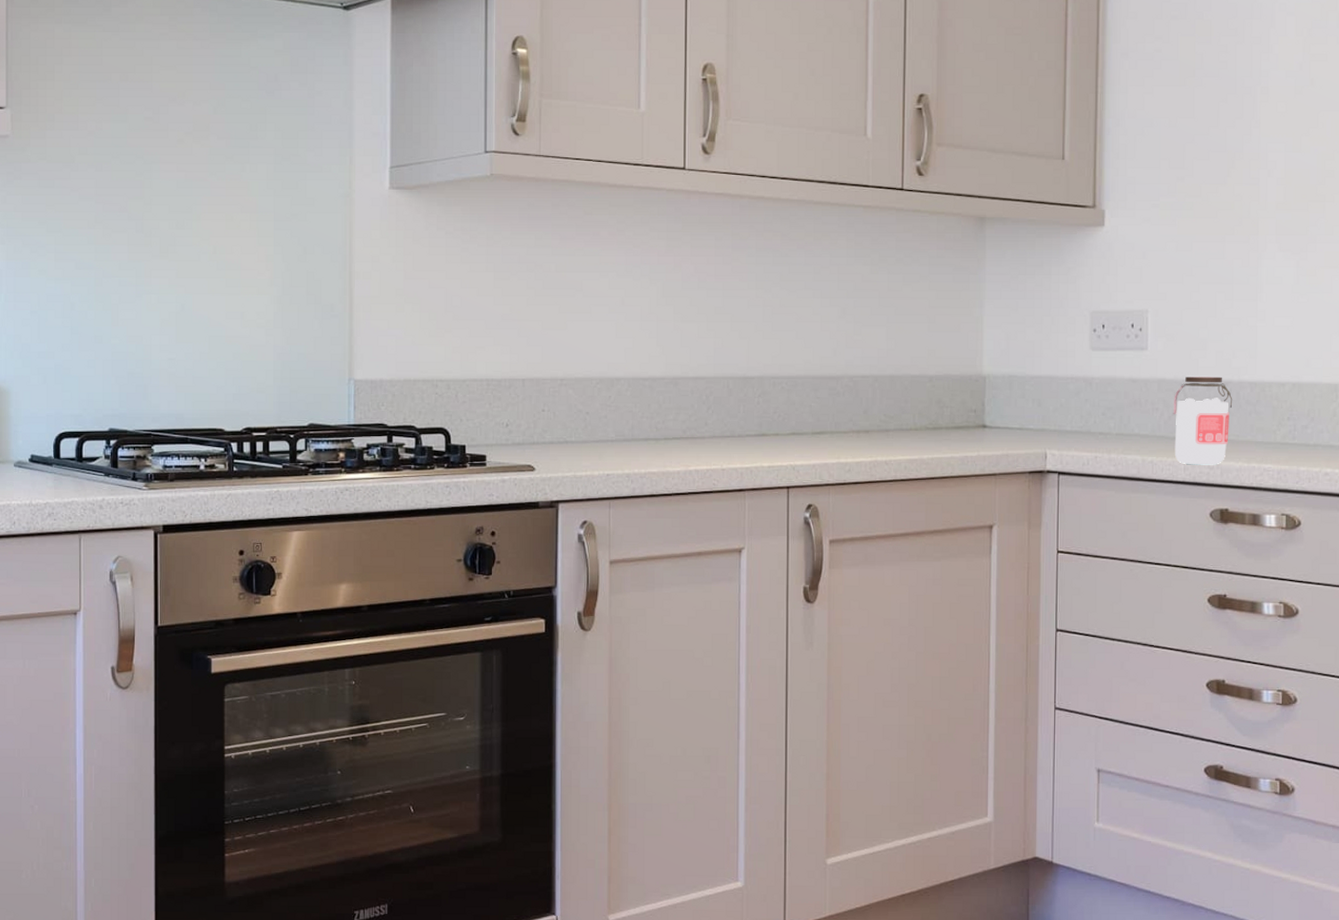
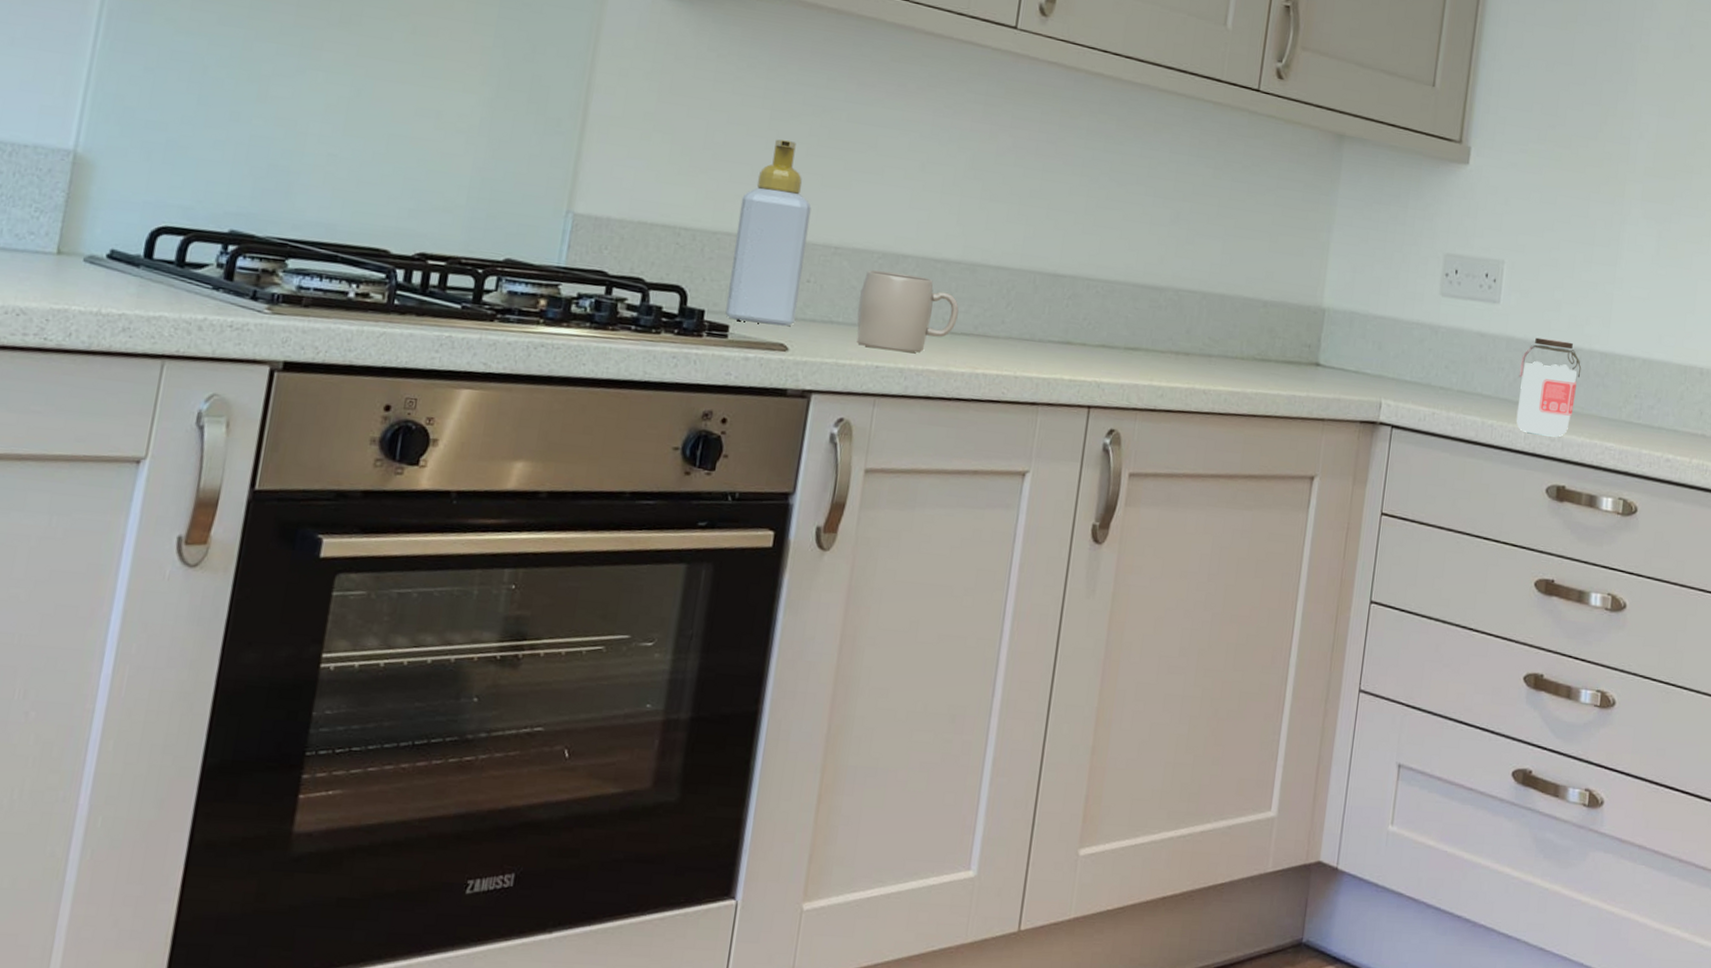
soap bottle: none [481,296,537,450] -> present [725,139,812,326]
mug: none [585,393,668,460] -> present [856,270,959,353]

